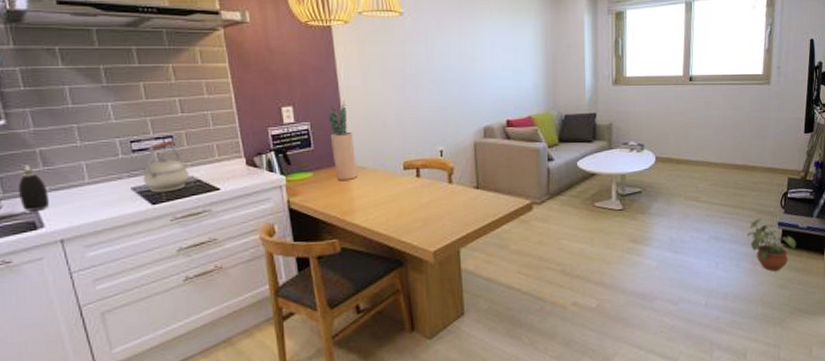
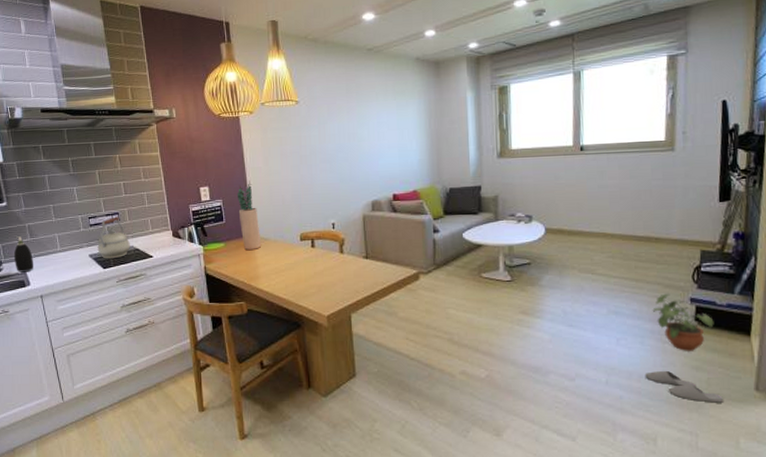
slippers: none [738,290,802,317] -> present [645,370,724,403]

